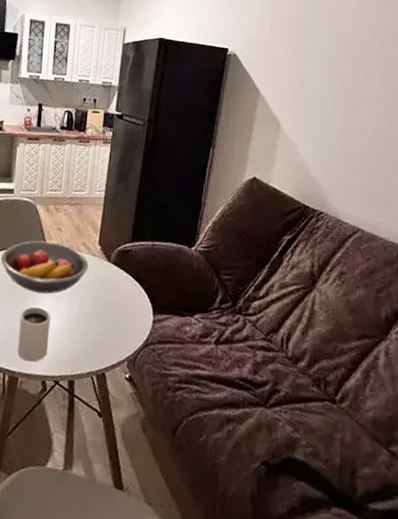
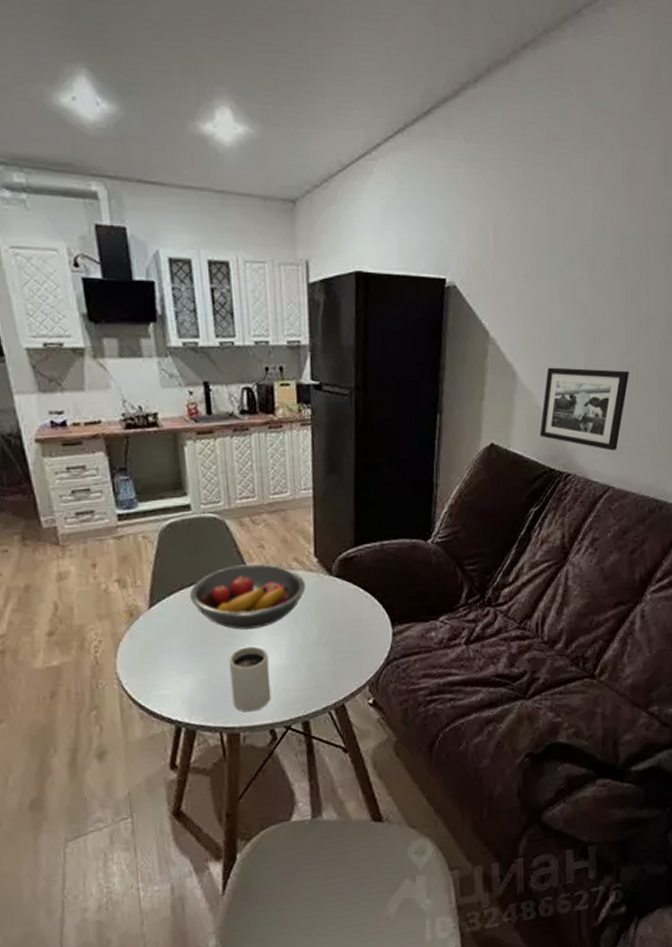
picture frame: none [297,123,383,199] -> present [539,367,630,451]

